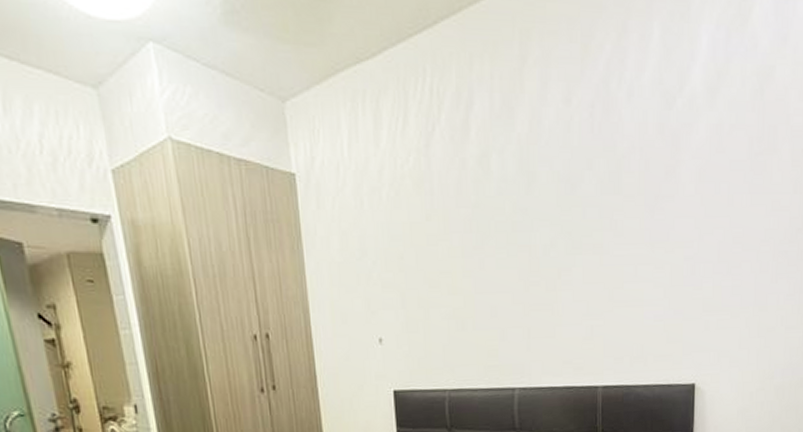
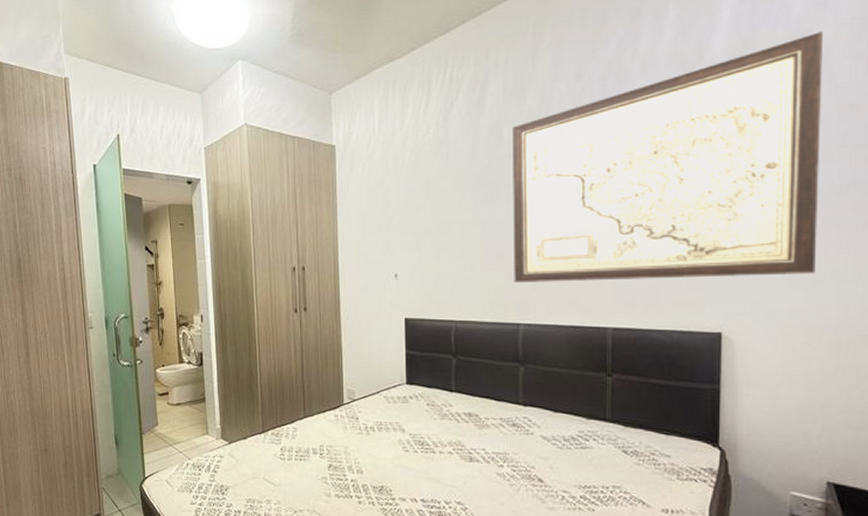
wall art: none [500,70,783,342] -> present [511,32,823,282]

